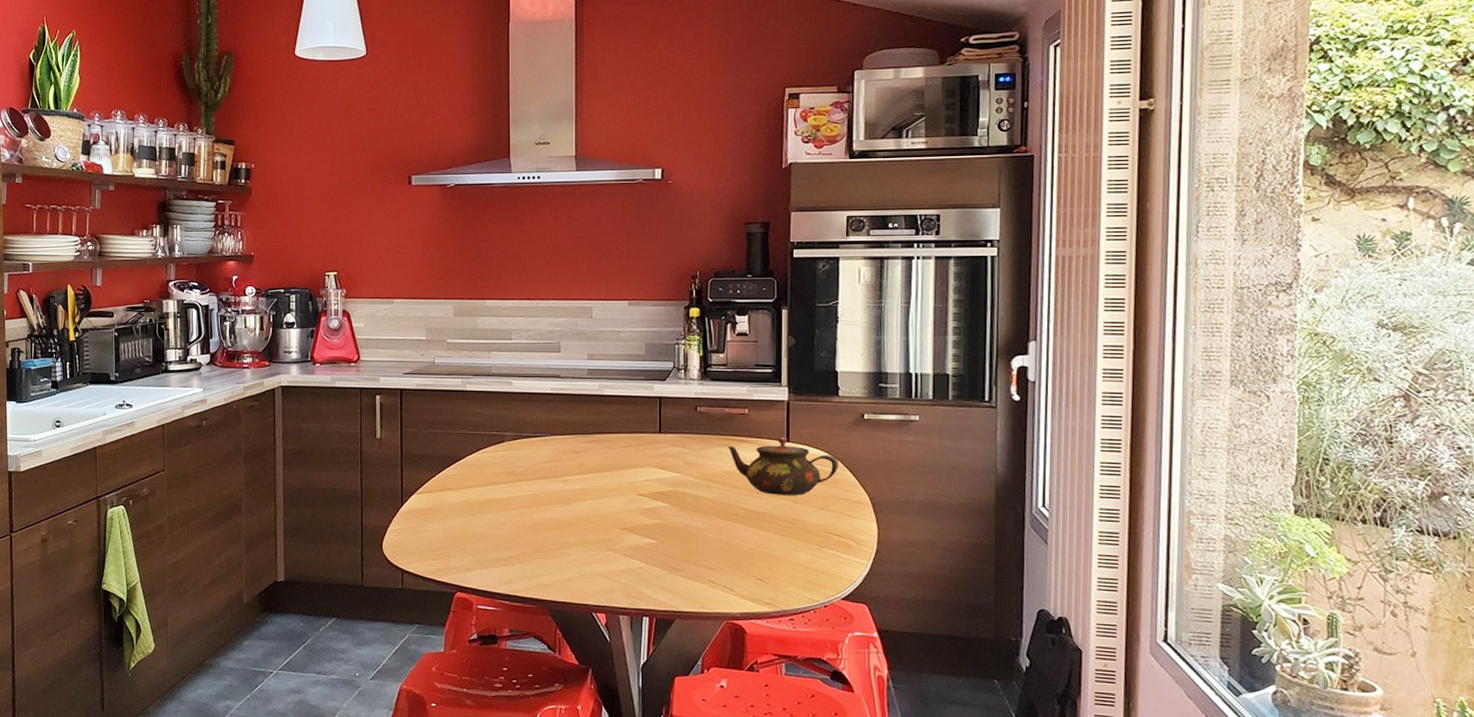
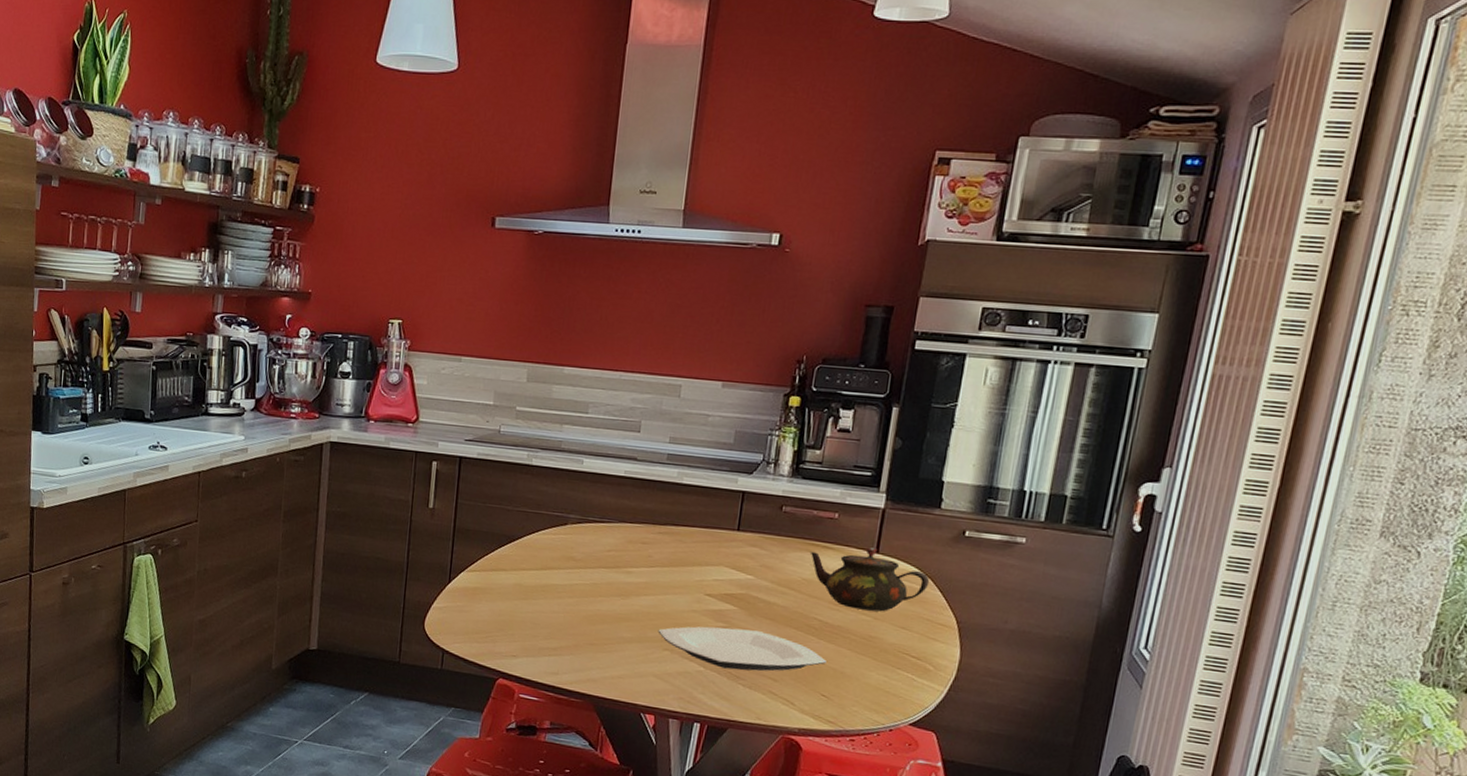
plate: none [599,523,757,563] -> present [658,626,826,671]

